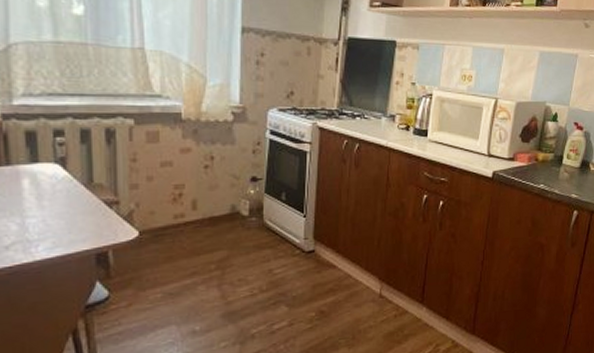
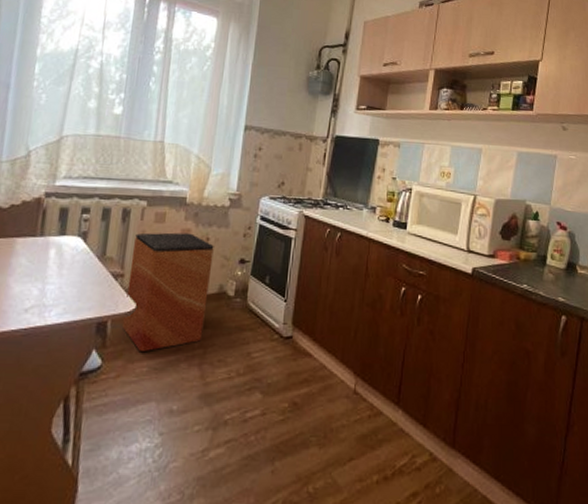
trash bin: none [125,153,221,280] -> present [122,232,214,353]

